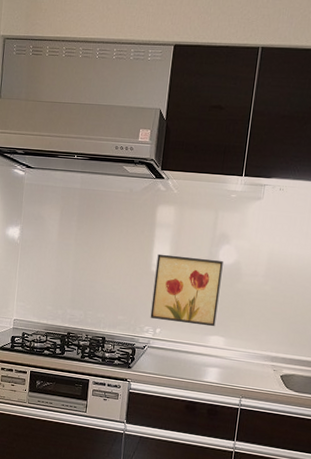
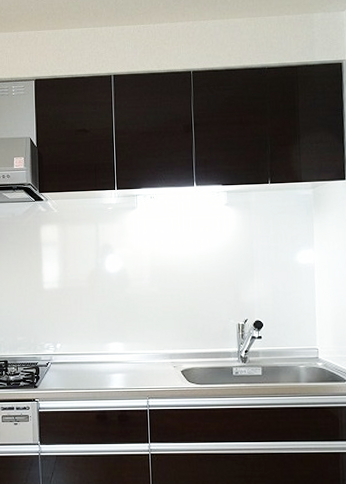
wall art: present [150,254,223,327] -> none [47,270,112,335]

